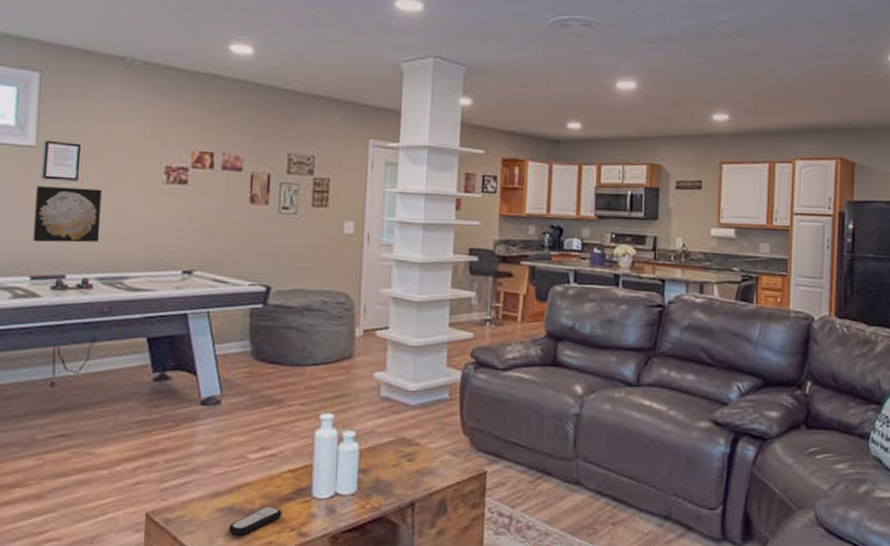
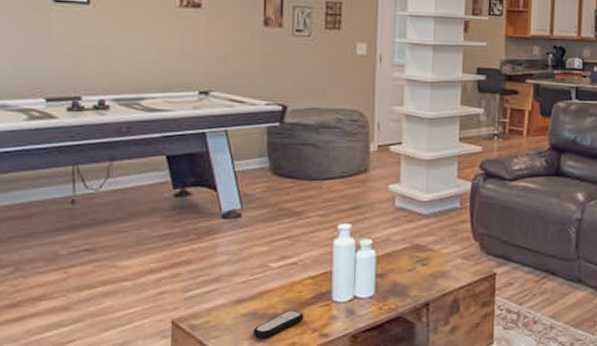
wall art: present [33,186,102,243] -> none [46,10,115,65]

